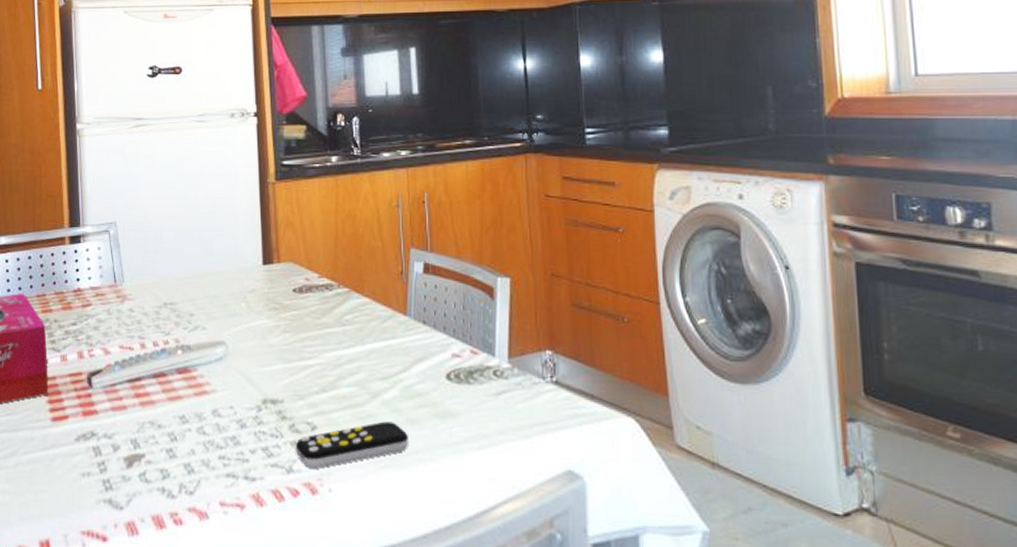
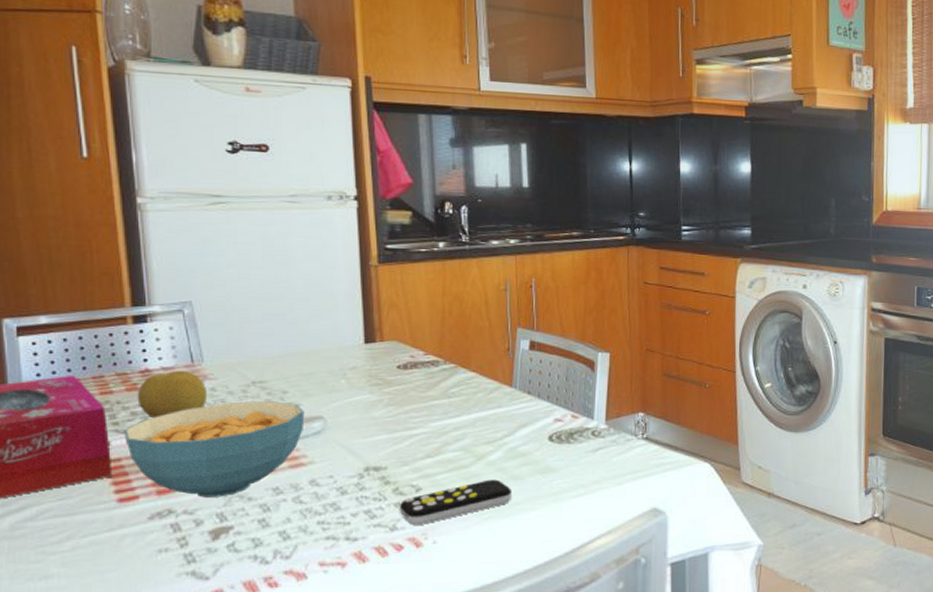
cereal bowl: none [58,323,209,422] -> present [123,401,305,497]
fruit: none [70,290,127,338] -> present [137,370,208,419]

